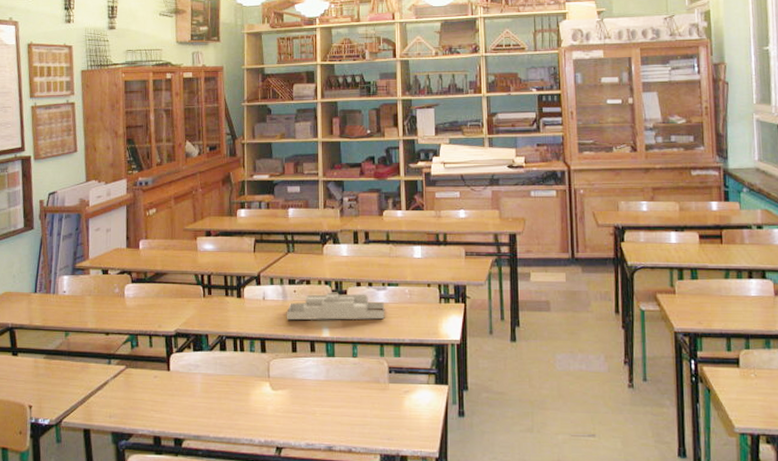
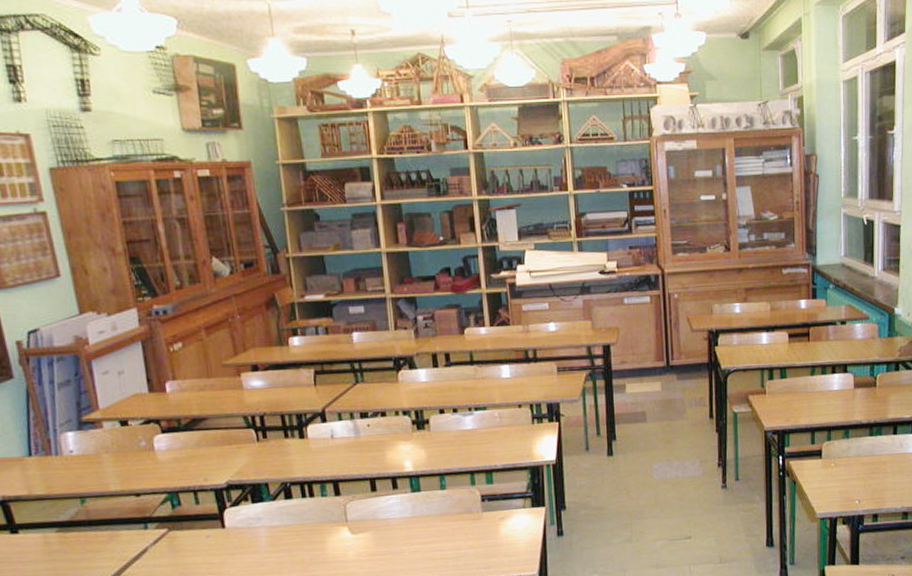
desk organizer: present [286,292,385,321] -> none [360,421,474,458]

